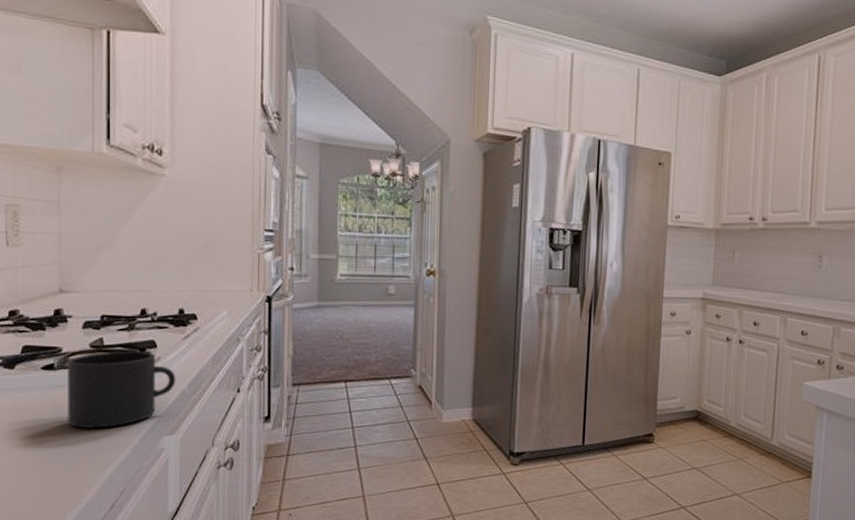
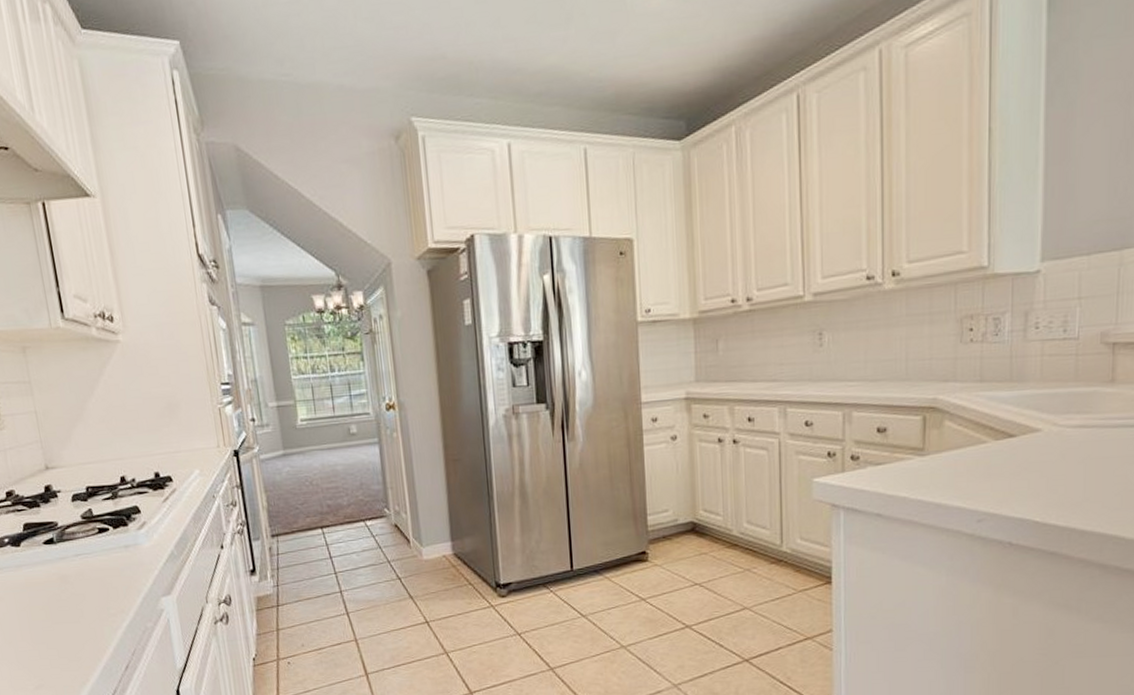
mug: present [68,351,176,428] -> none [64,517,164,596]

